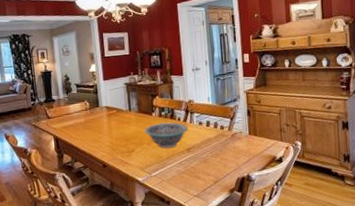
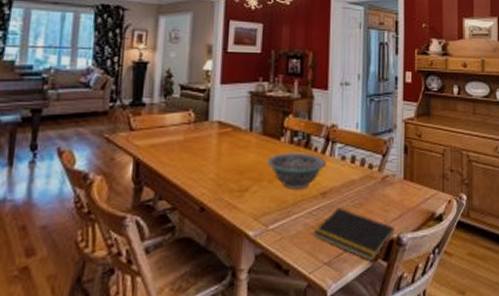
notepad: none [184,158,245,193] -> present [314,207,395,262]

